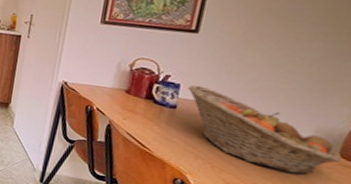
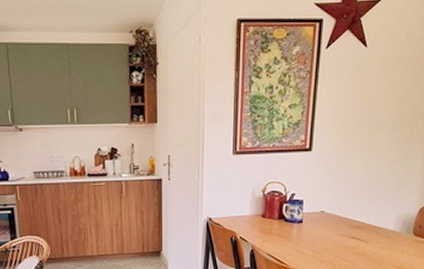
fruit basket: present [188,84,342,175] -> none [310,198,414,257]

